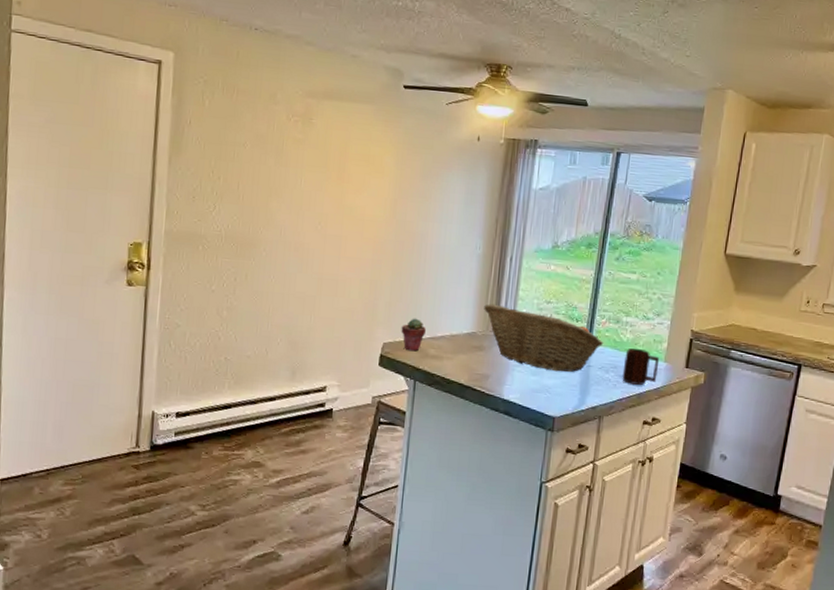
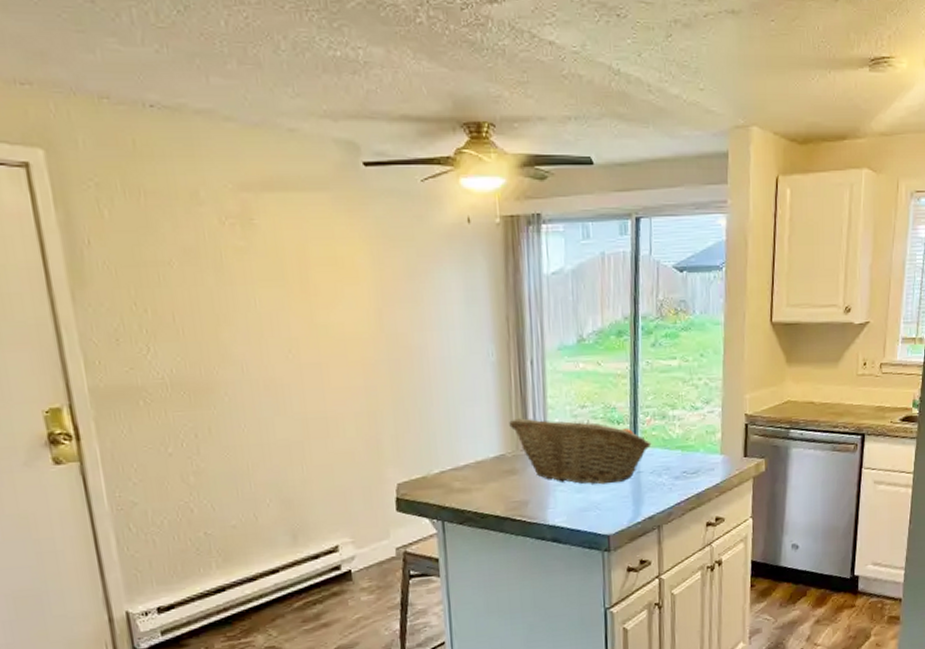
potted succulent: present [401,318,427,352] -> none [415,449,447,488]
mug: present [622,347,660,385] -> none [676,443,715,485]

